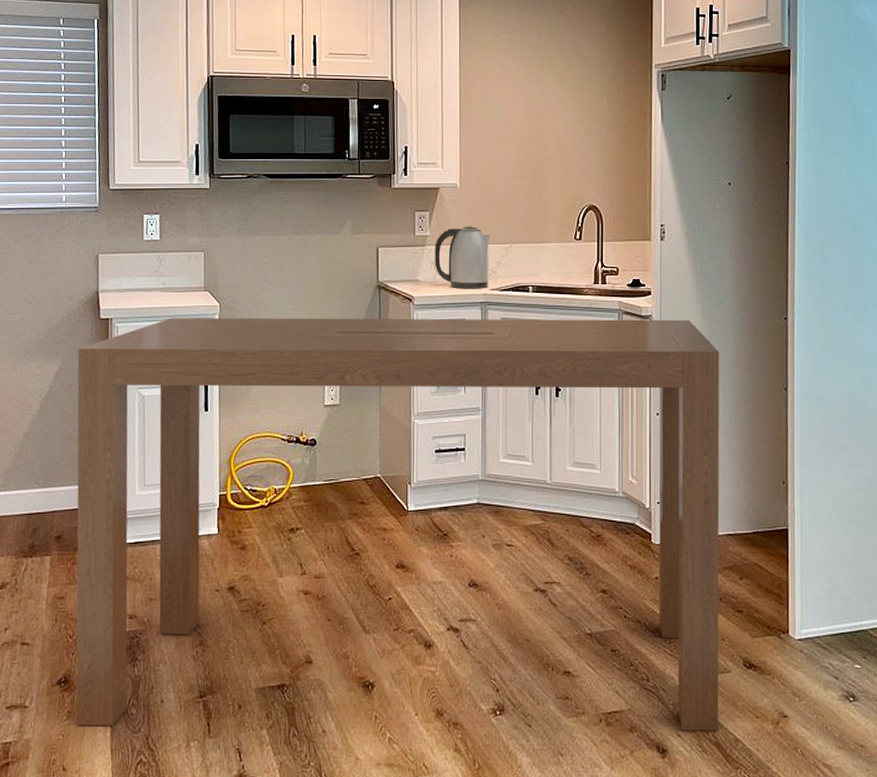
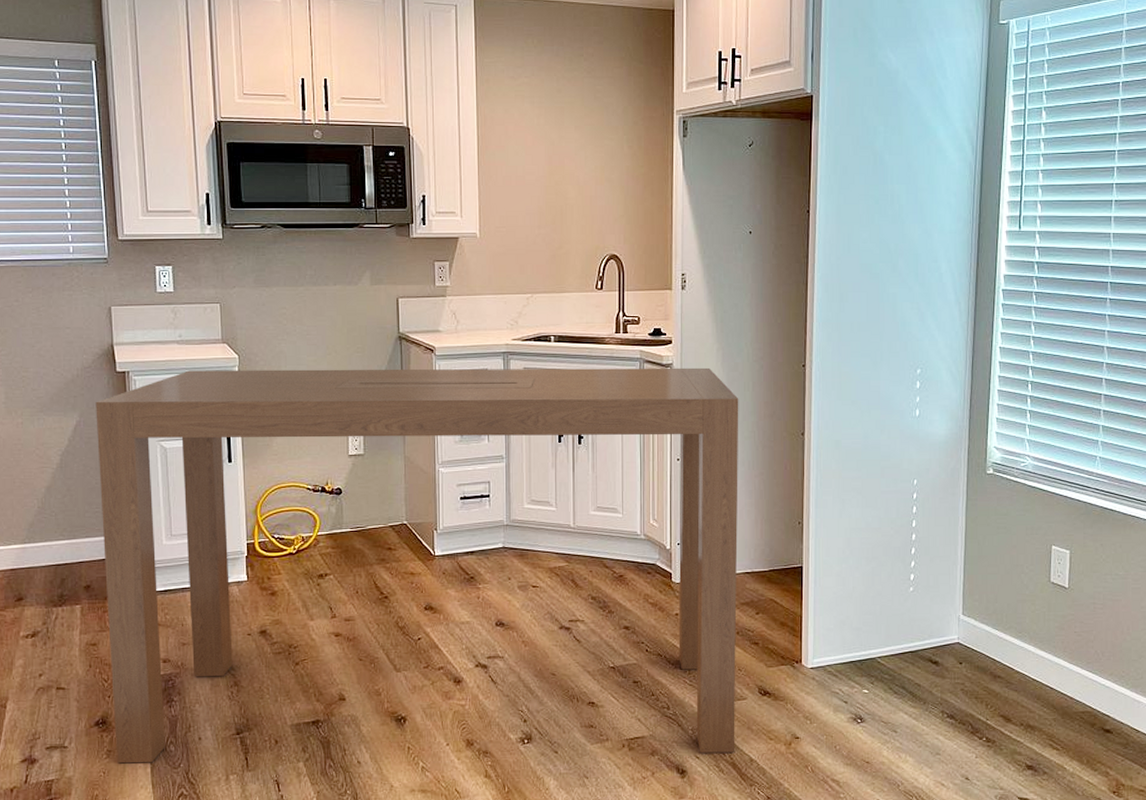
kettle: present [434,226,490,289] -> none [455,276,511,339]

